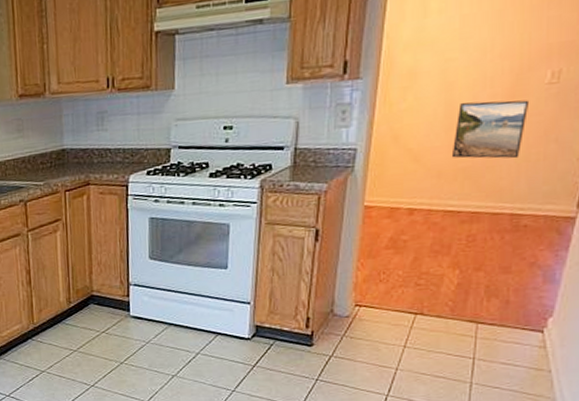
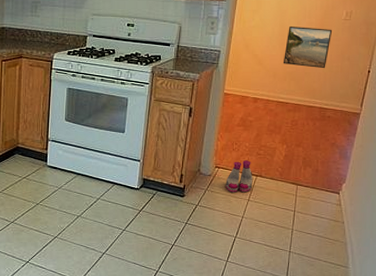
boots: none [370,294,410,338] -> present [225,160,253,193]

